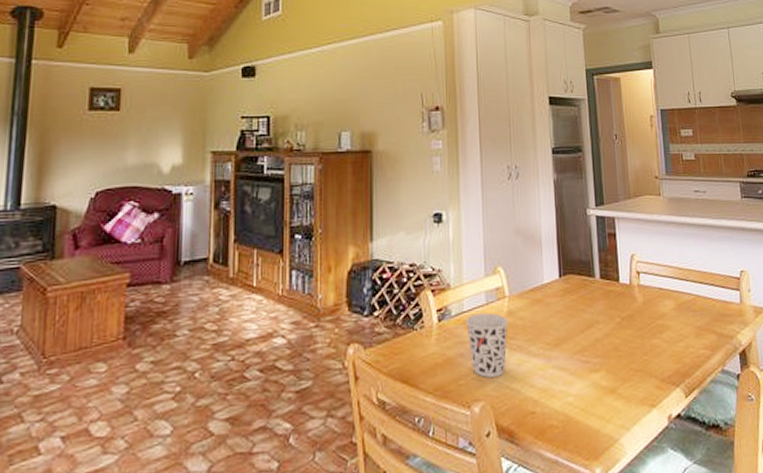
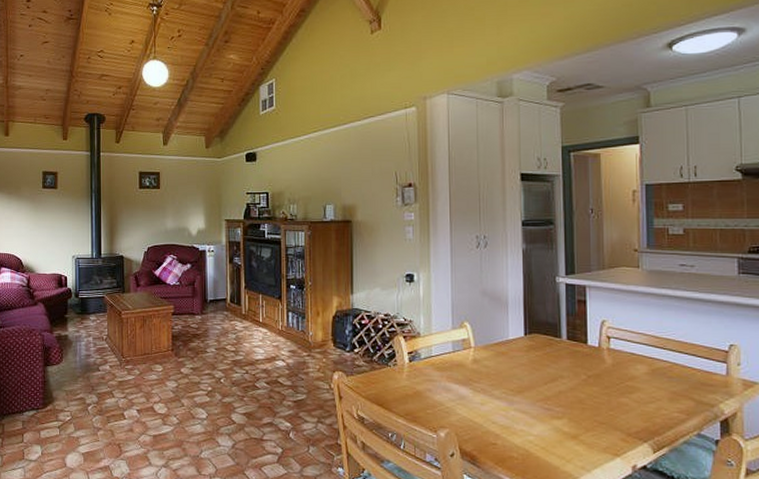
cup: present [465,313,509,378] -> none [433,359,473,411]

